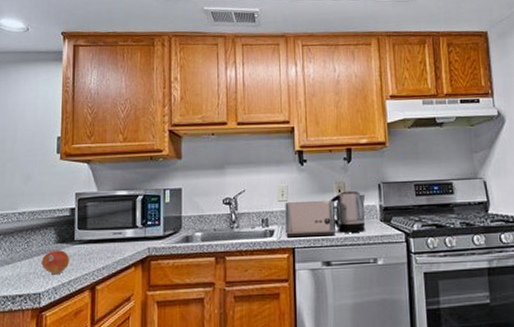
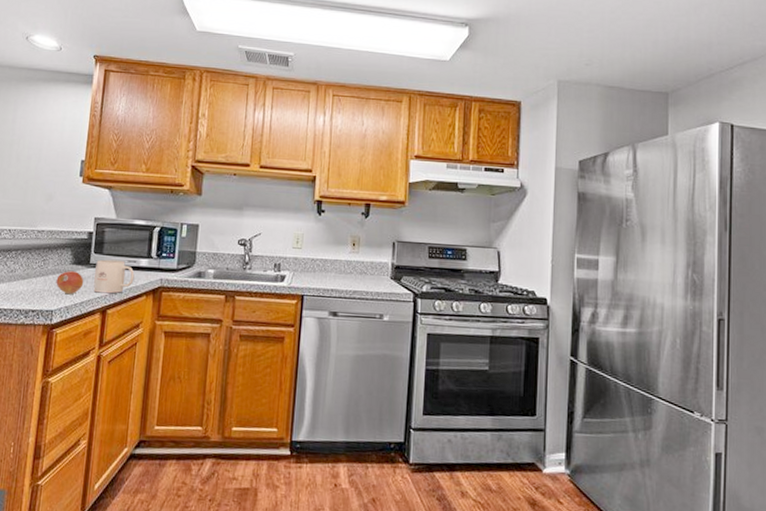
mug: none [79,233,121,270] -> present [93,259,135,294]
toaster: present [285,200,340,238] -> none [296,249,352,288]
kettle: present [330,190,366,233] -> none [343,245,379,287]

